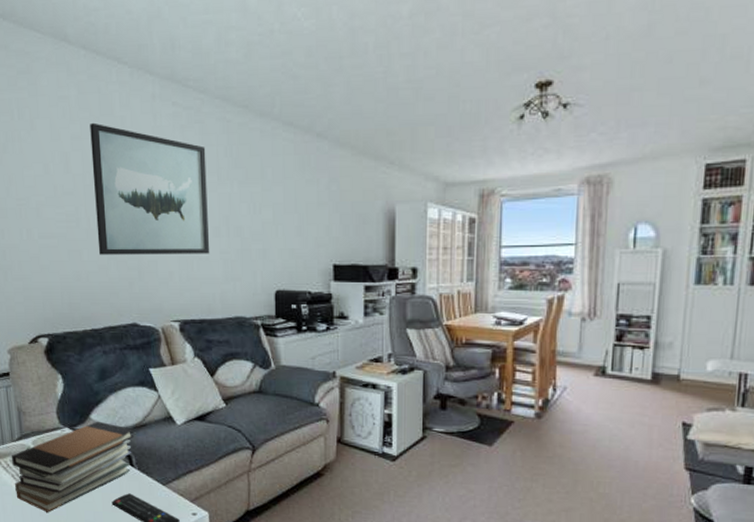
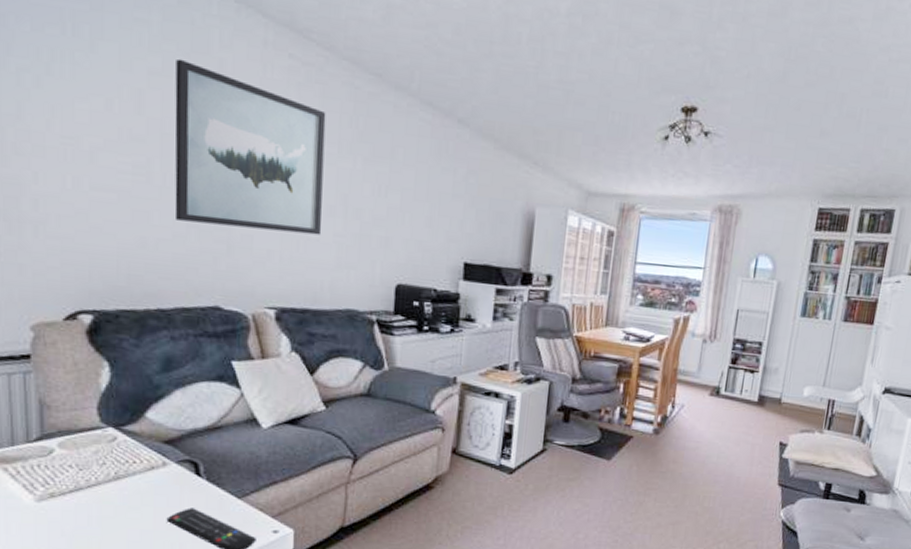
book stack: present [12,421,134,512] -> none [25,420,204,532]

